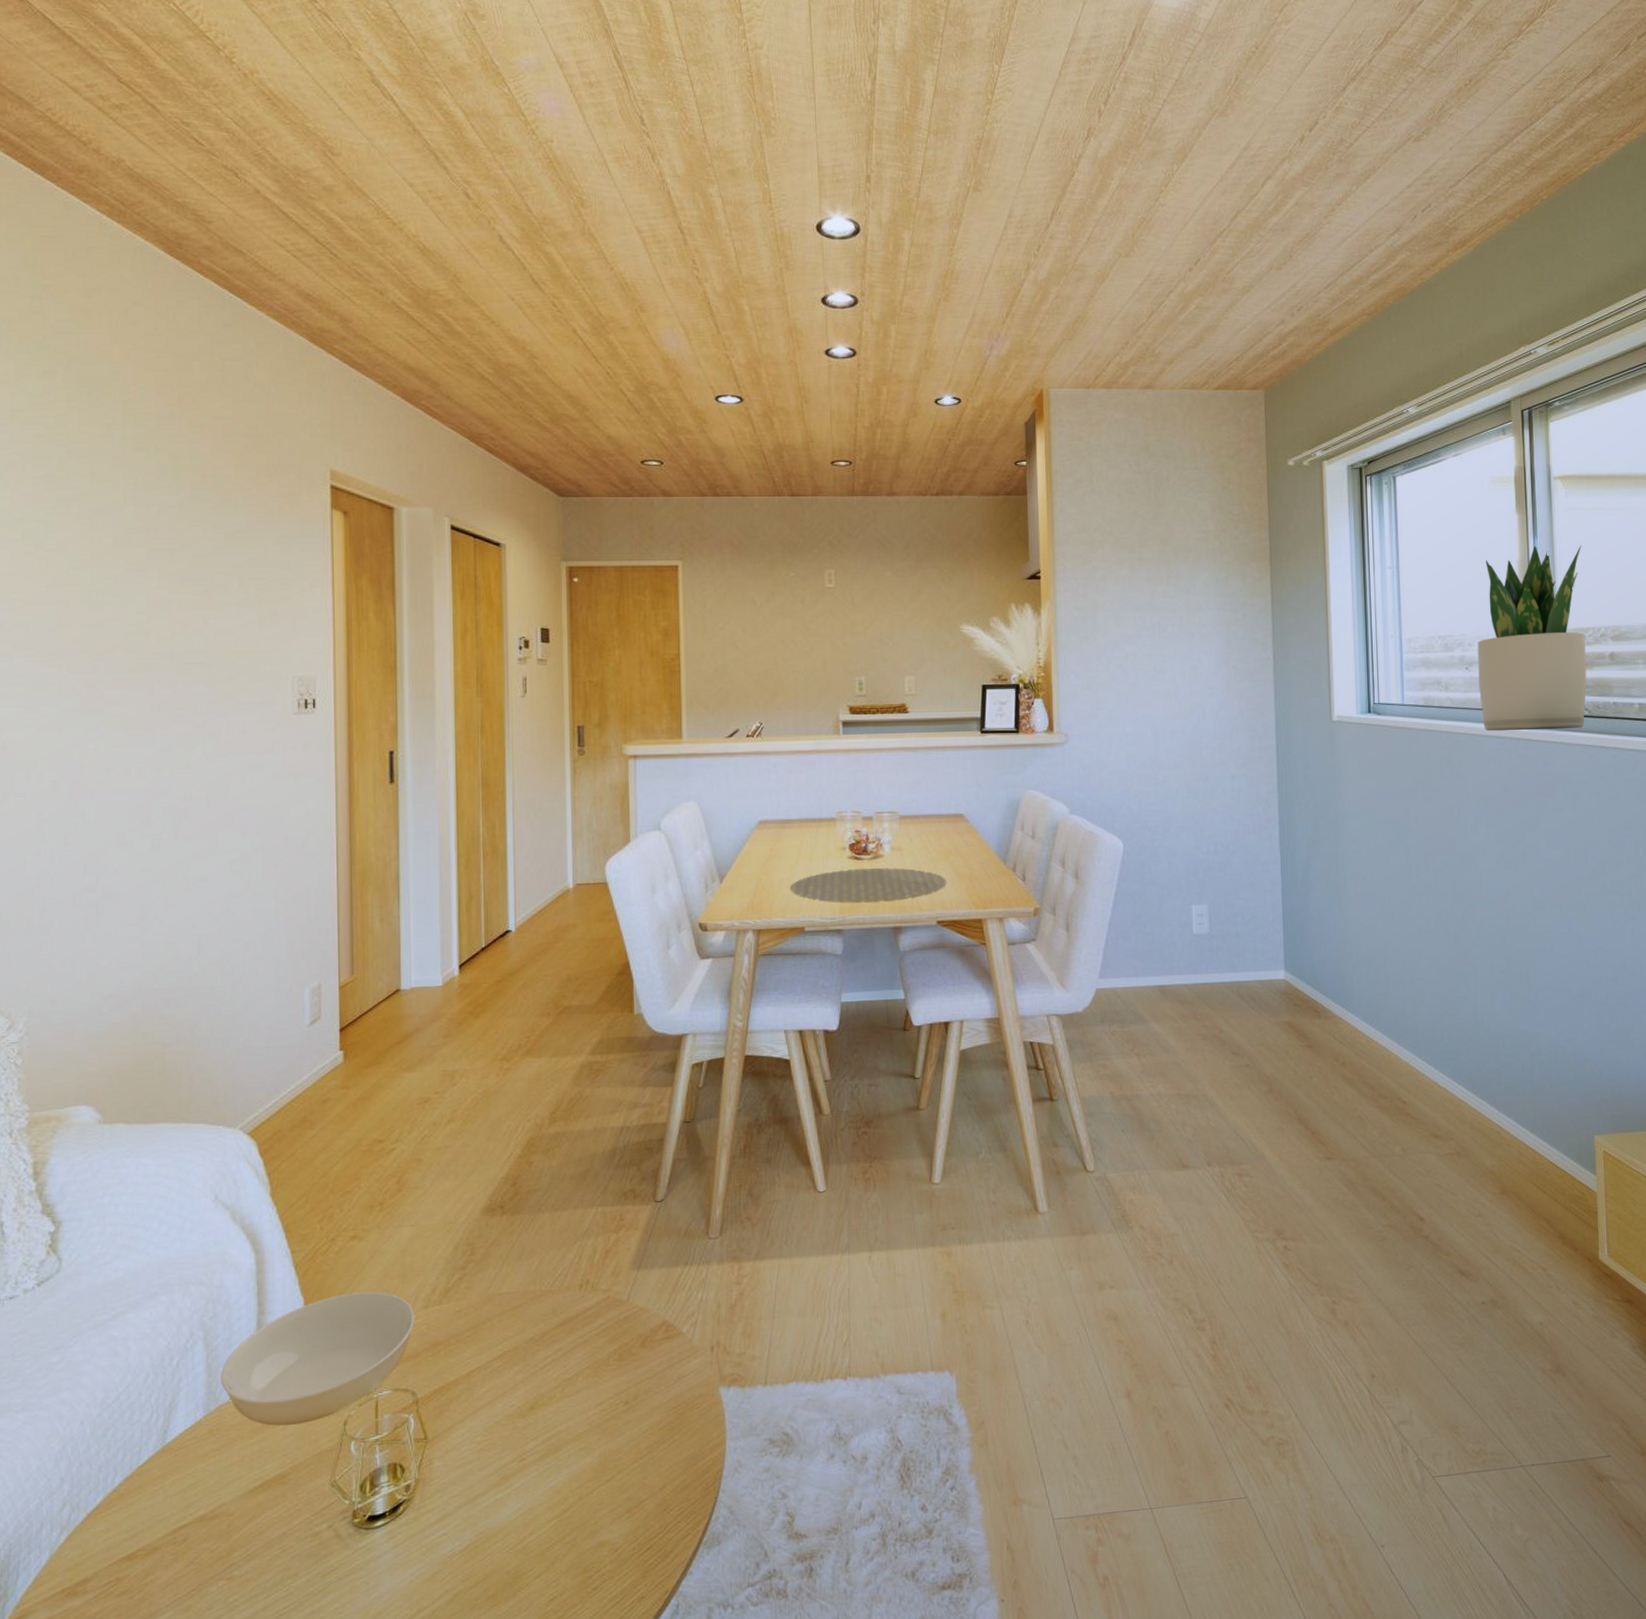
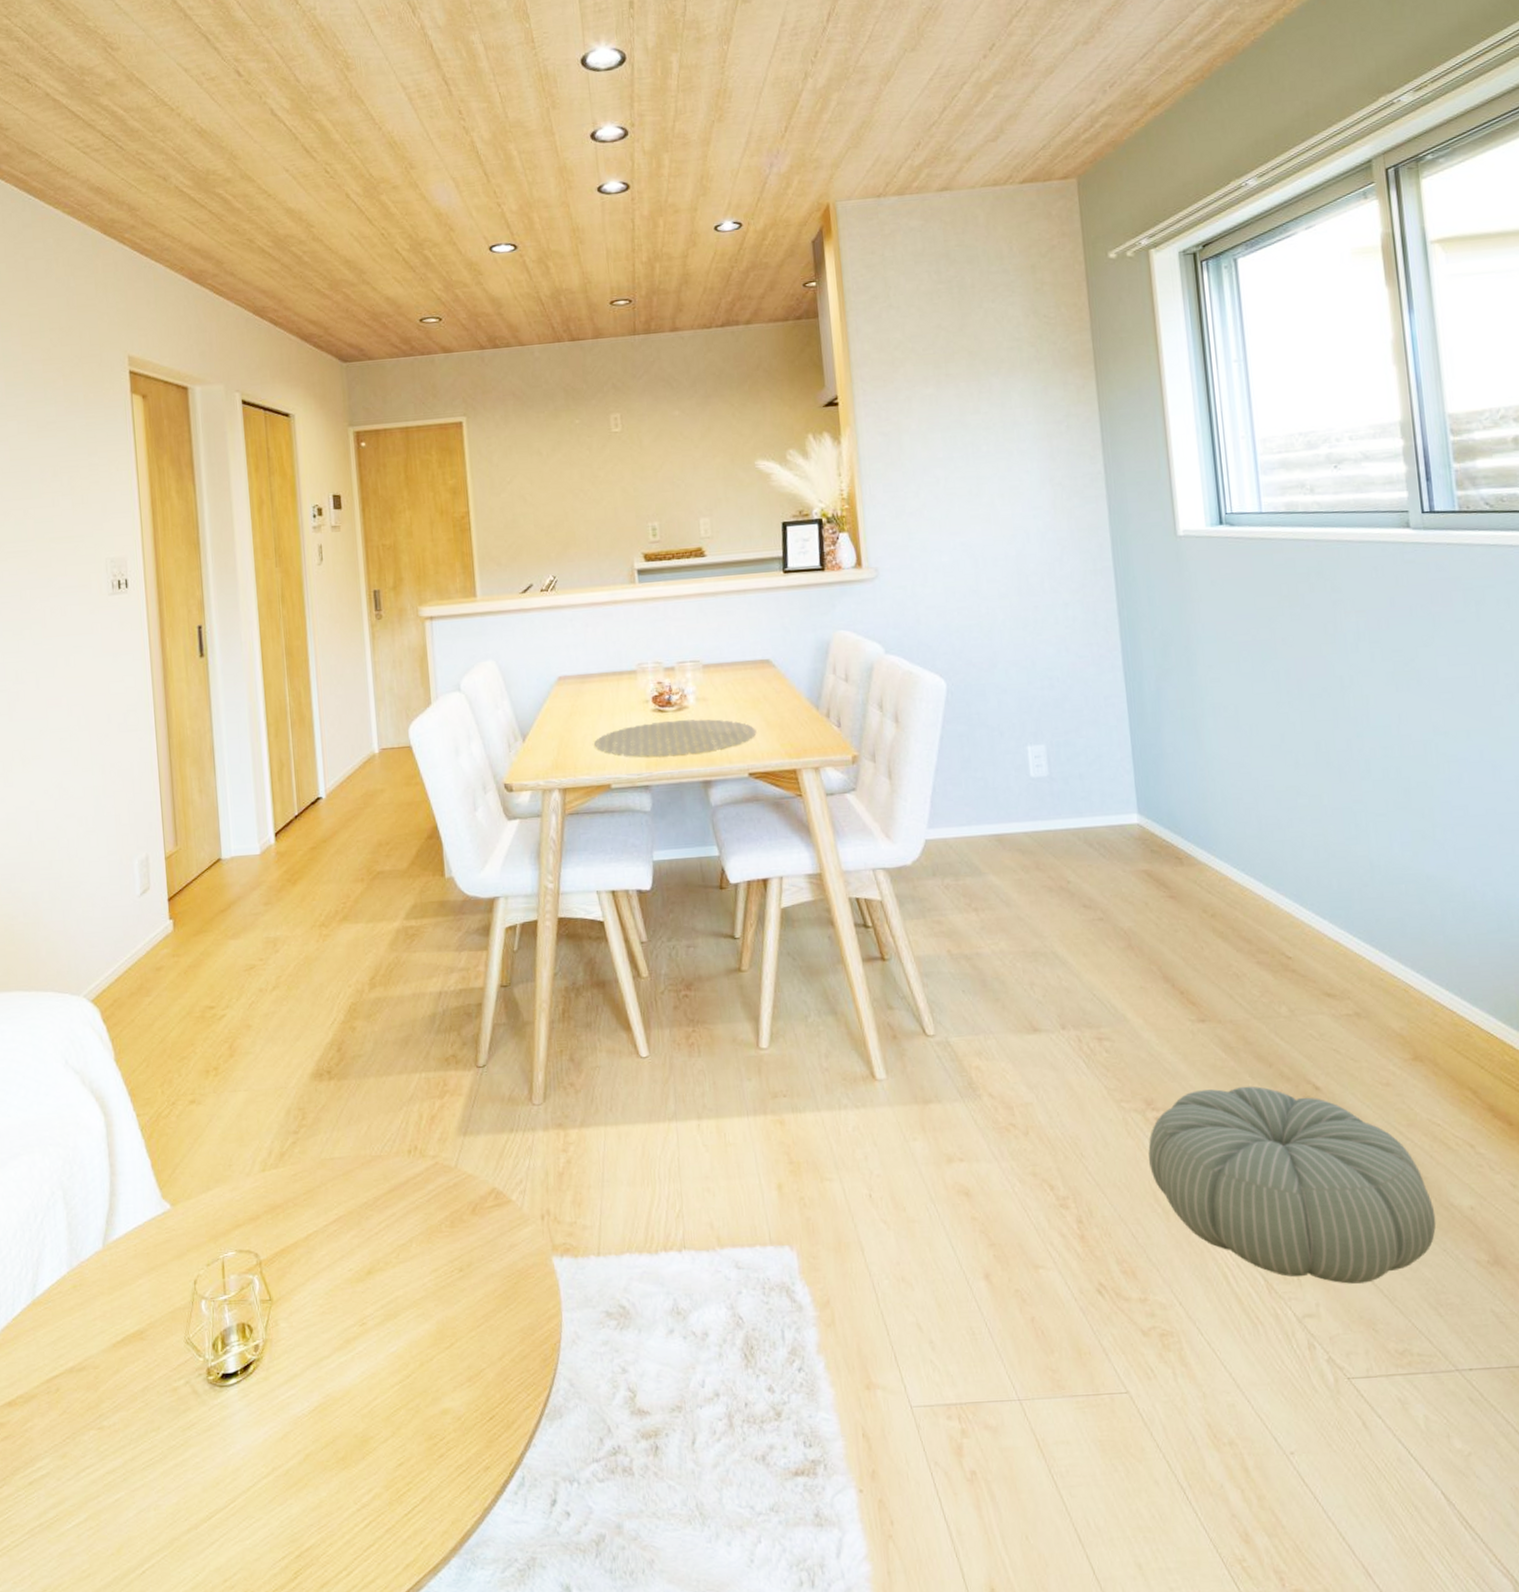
bowl: present [221,1291,416,1426] -> none [80,1154,254,1283]
pouf: none [1276,1217,1512,1393] -> present [1148,1086,1436,1284]
planter: present [1477,545,1587,731] -> none [1347,316,1486,536]

